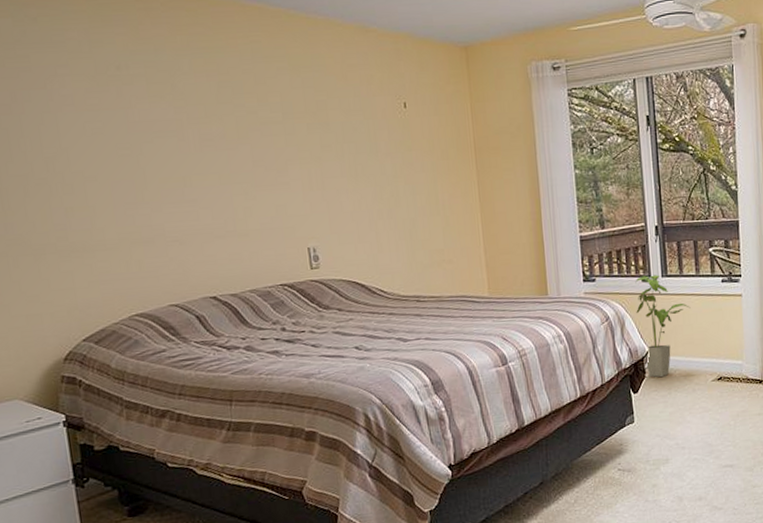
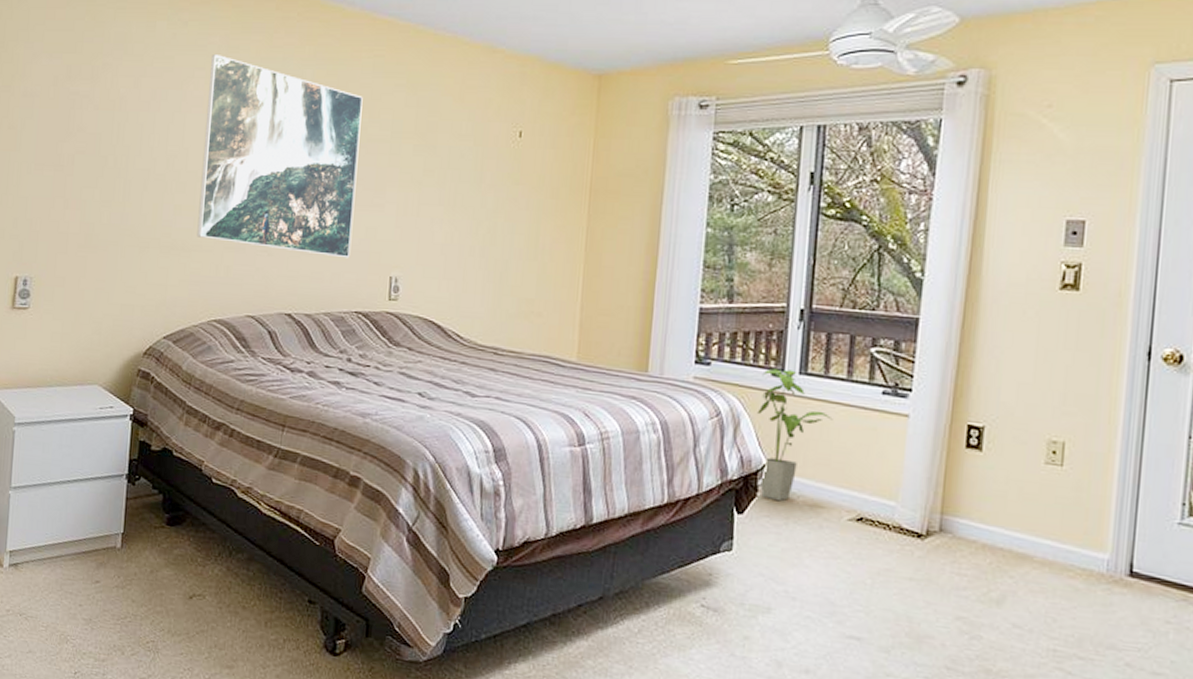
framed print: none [73,50,265,237] -> present [197,55,363,259]

